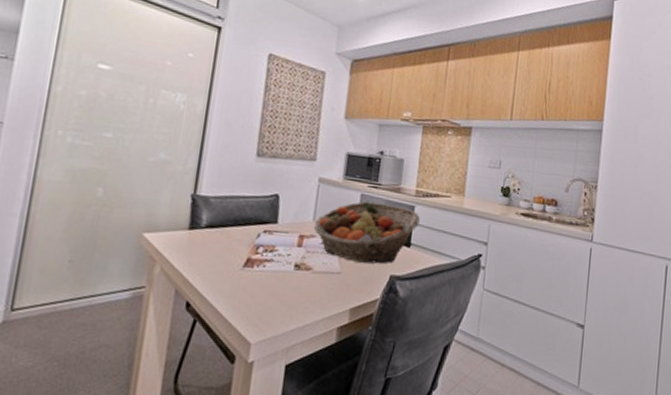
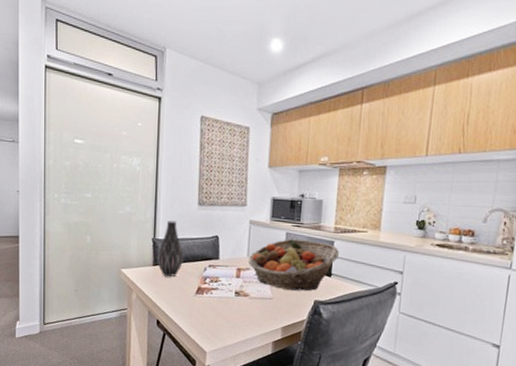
vase: none [195,173,232,245] -> present [157,220,183,278]

